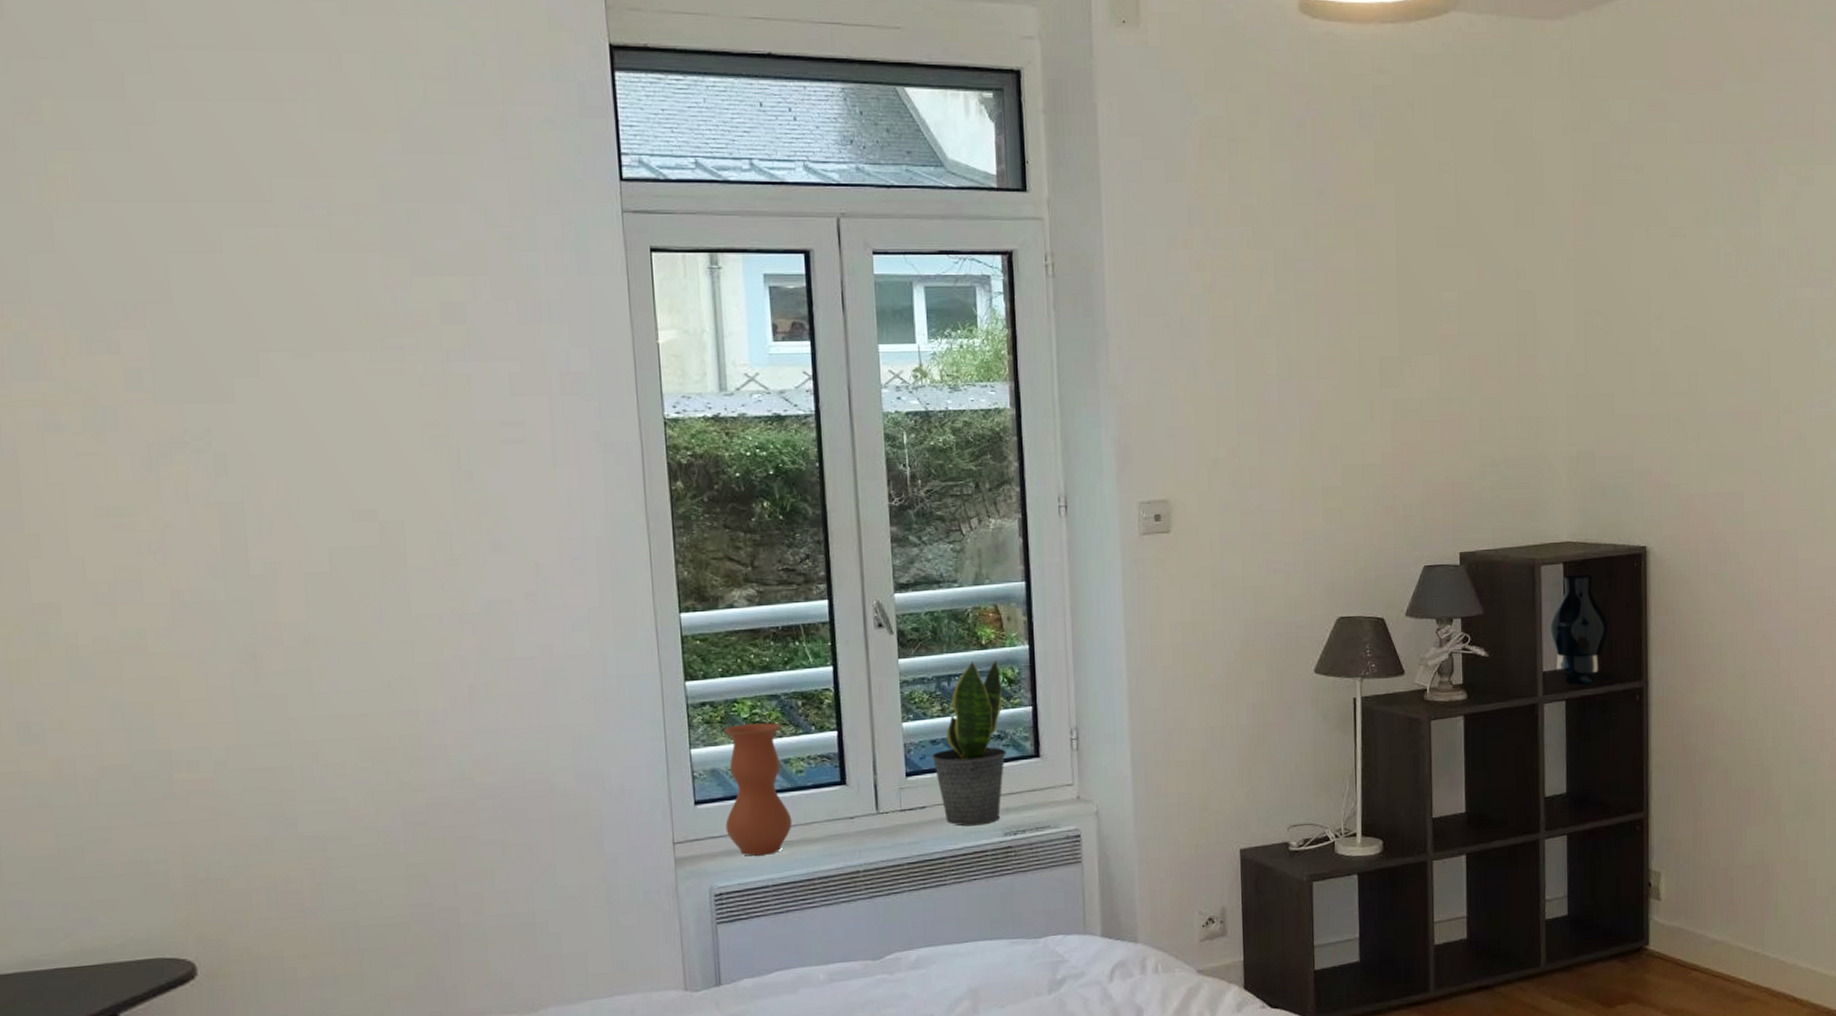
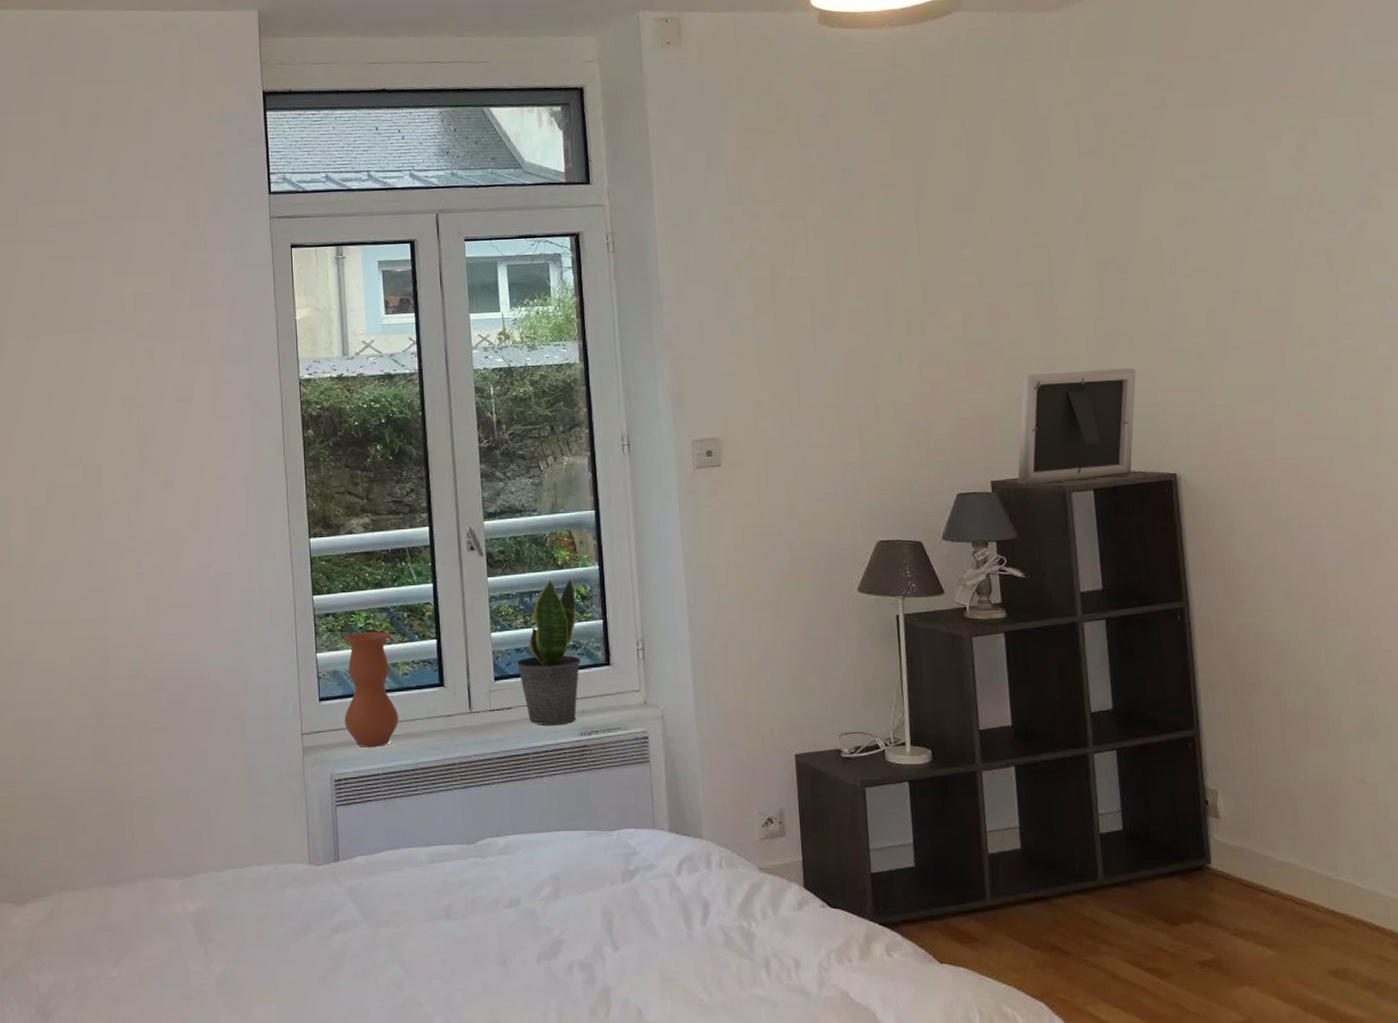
picture frame: none [1487,431,1614,557] -> present [1017,368,1136,485]
vase: present [1549,574,1609,684] -> none [1083,500,1144,604]

